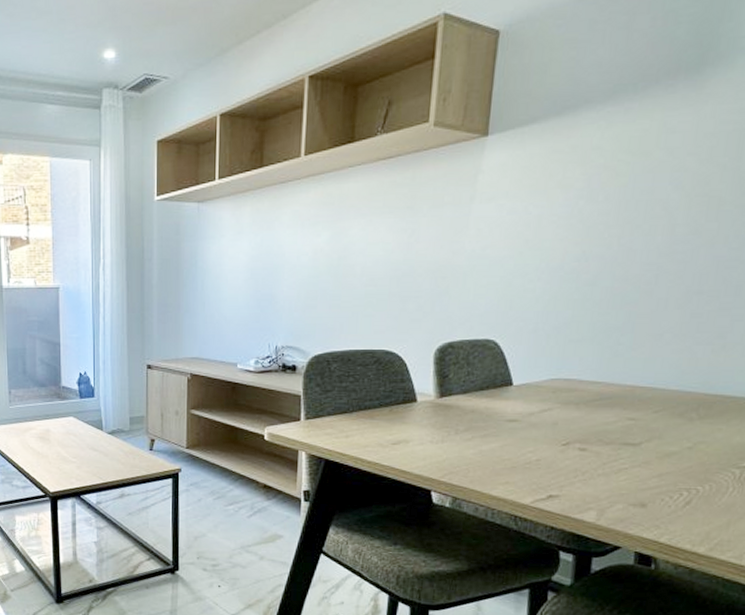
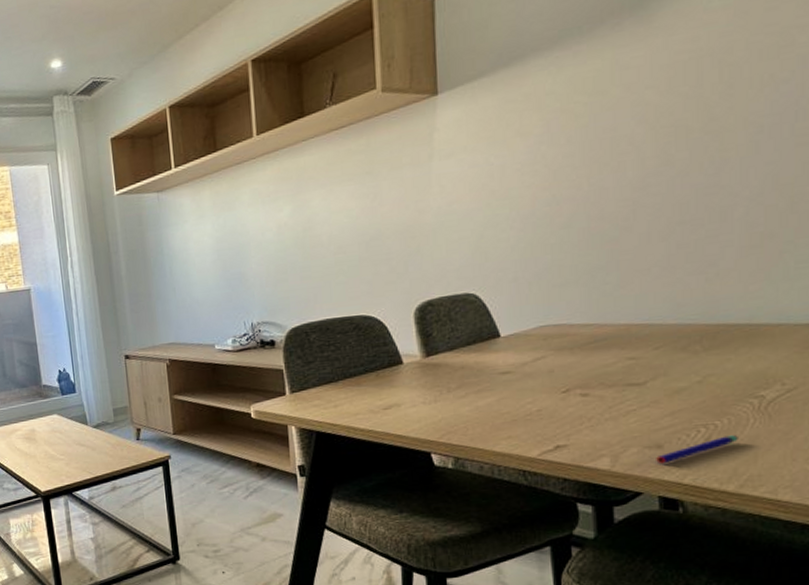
pen: none [638,501,716,522] -> present [656,435,738,464]

